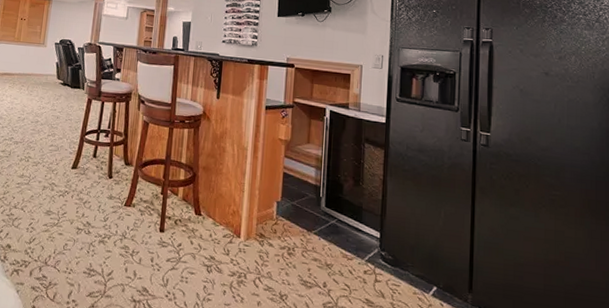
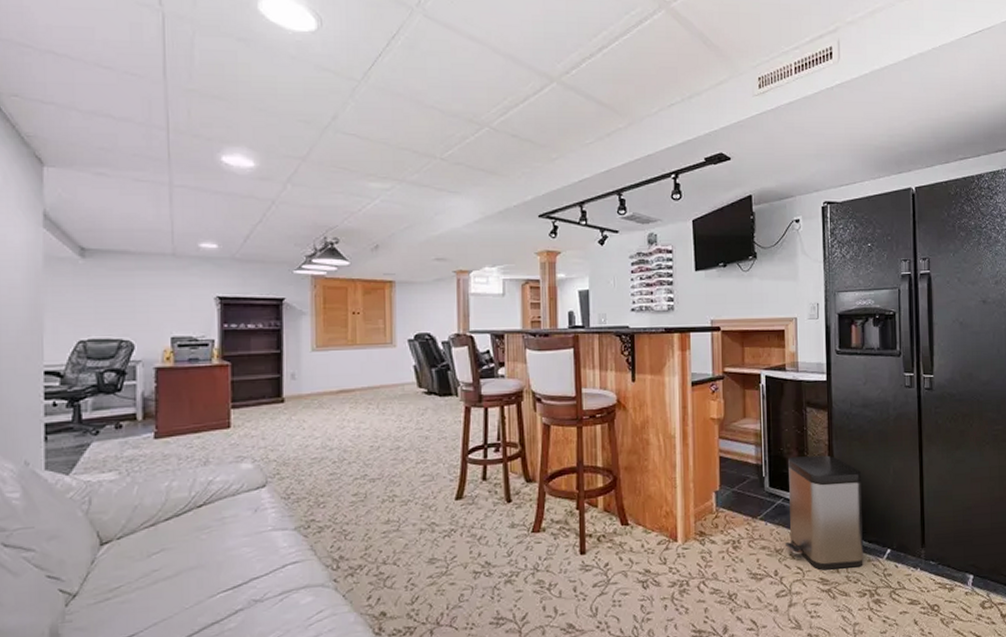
pedal bin: none [335,184,413,297] -> present [784,455,863,571]

